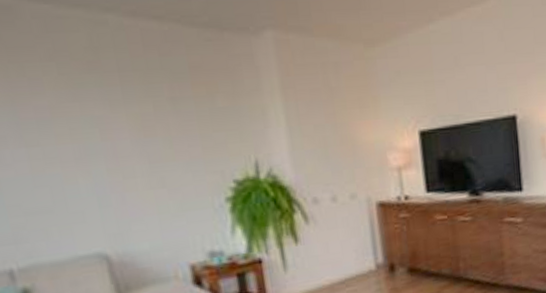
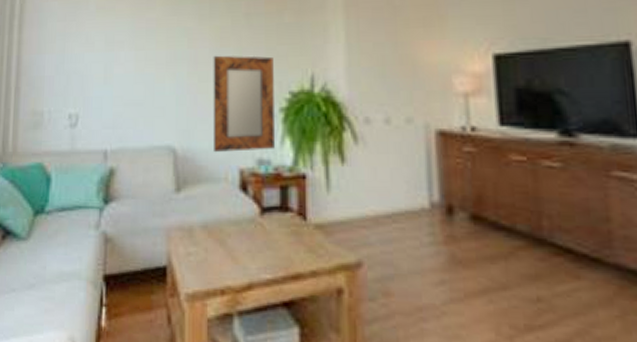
home mirror: none [137,145,227,253] -> present [213,55,276,153]

